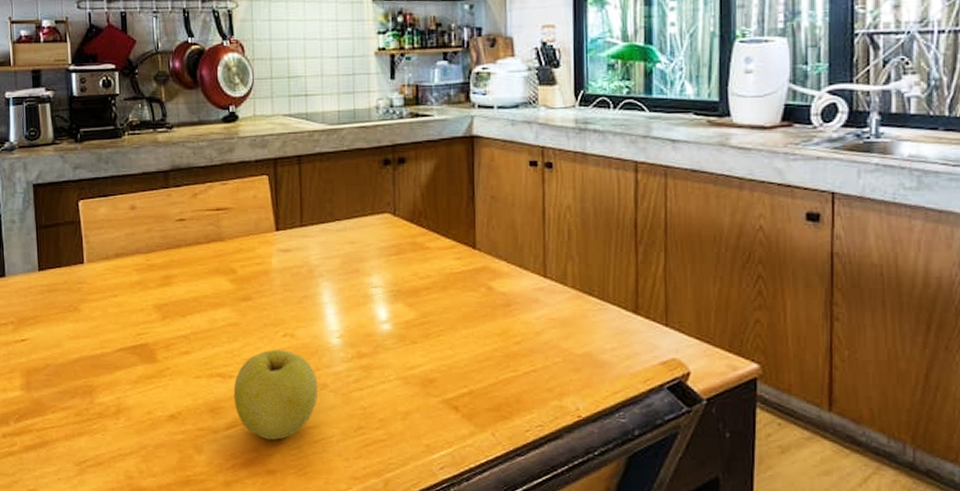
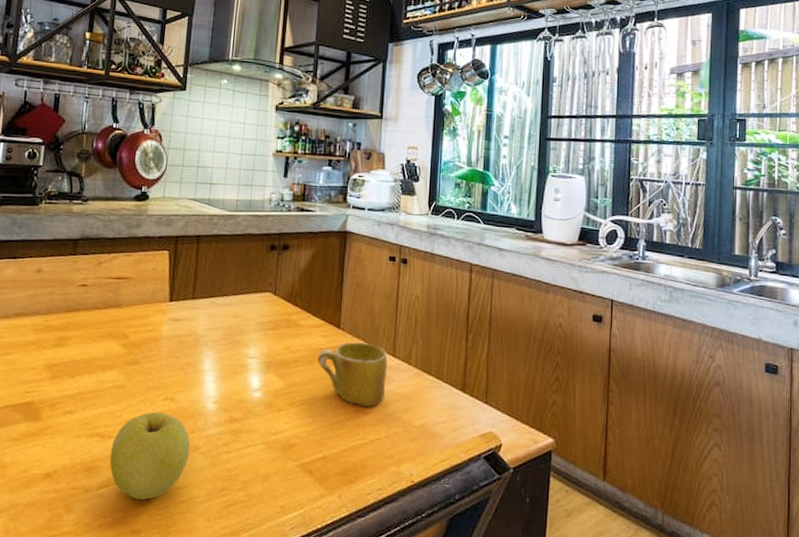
mug: none [451,263,538,335] -> present [317,342,388,407]

